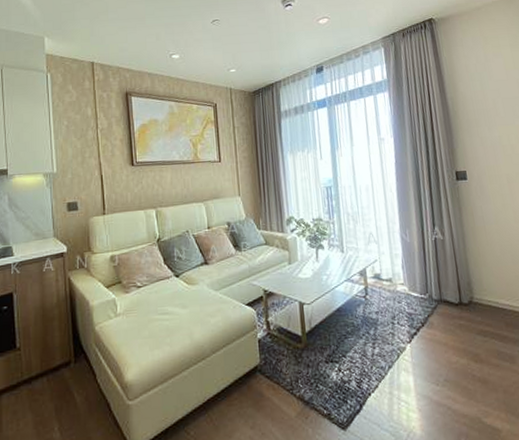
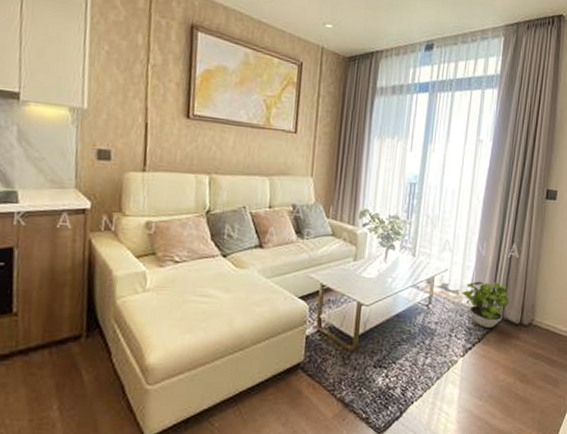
potted plant: none [395,264,445,311] -> present [462,280,510,328]

